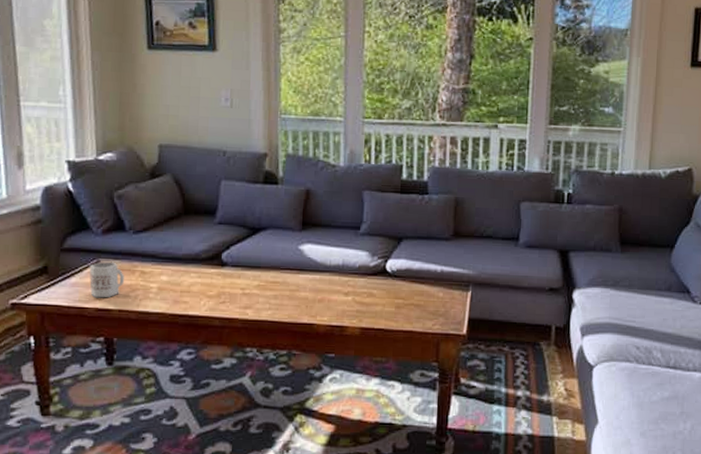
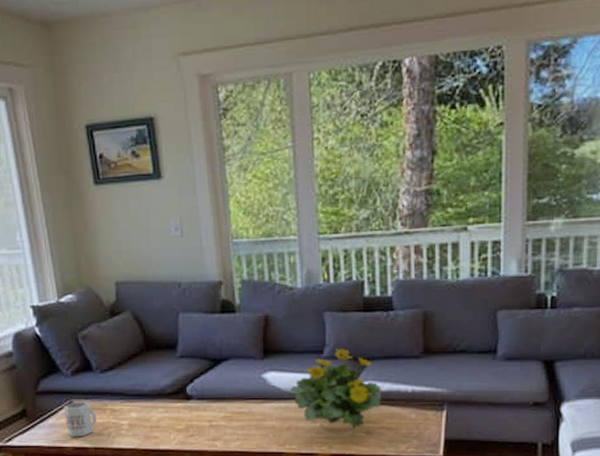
flowering plant: none [326,226,413,304] -> present [290,349,382,428]

